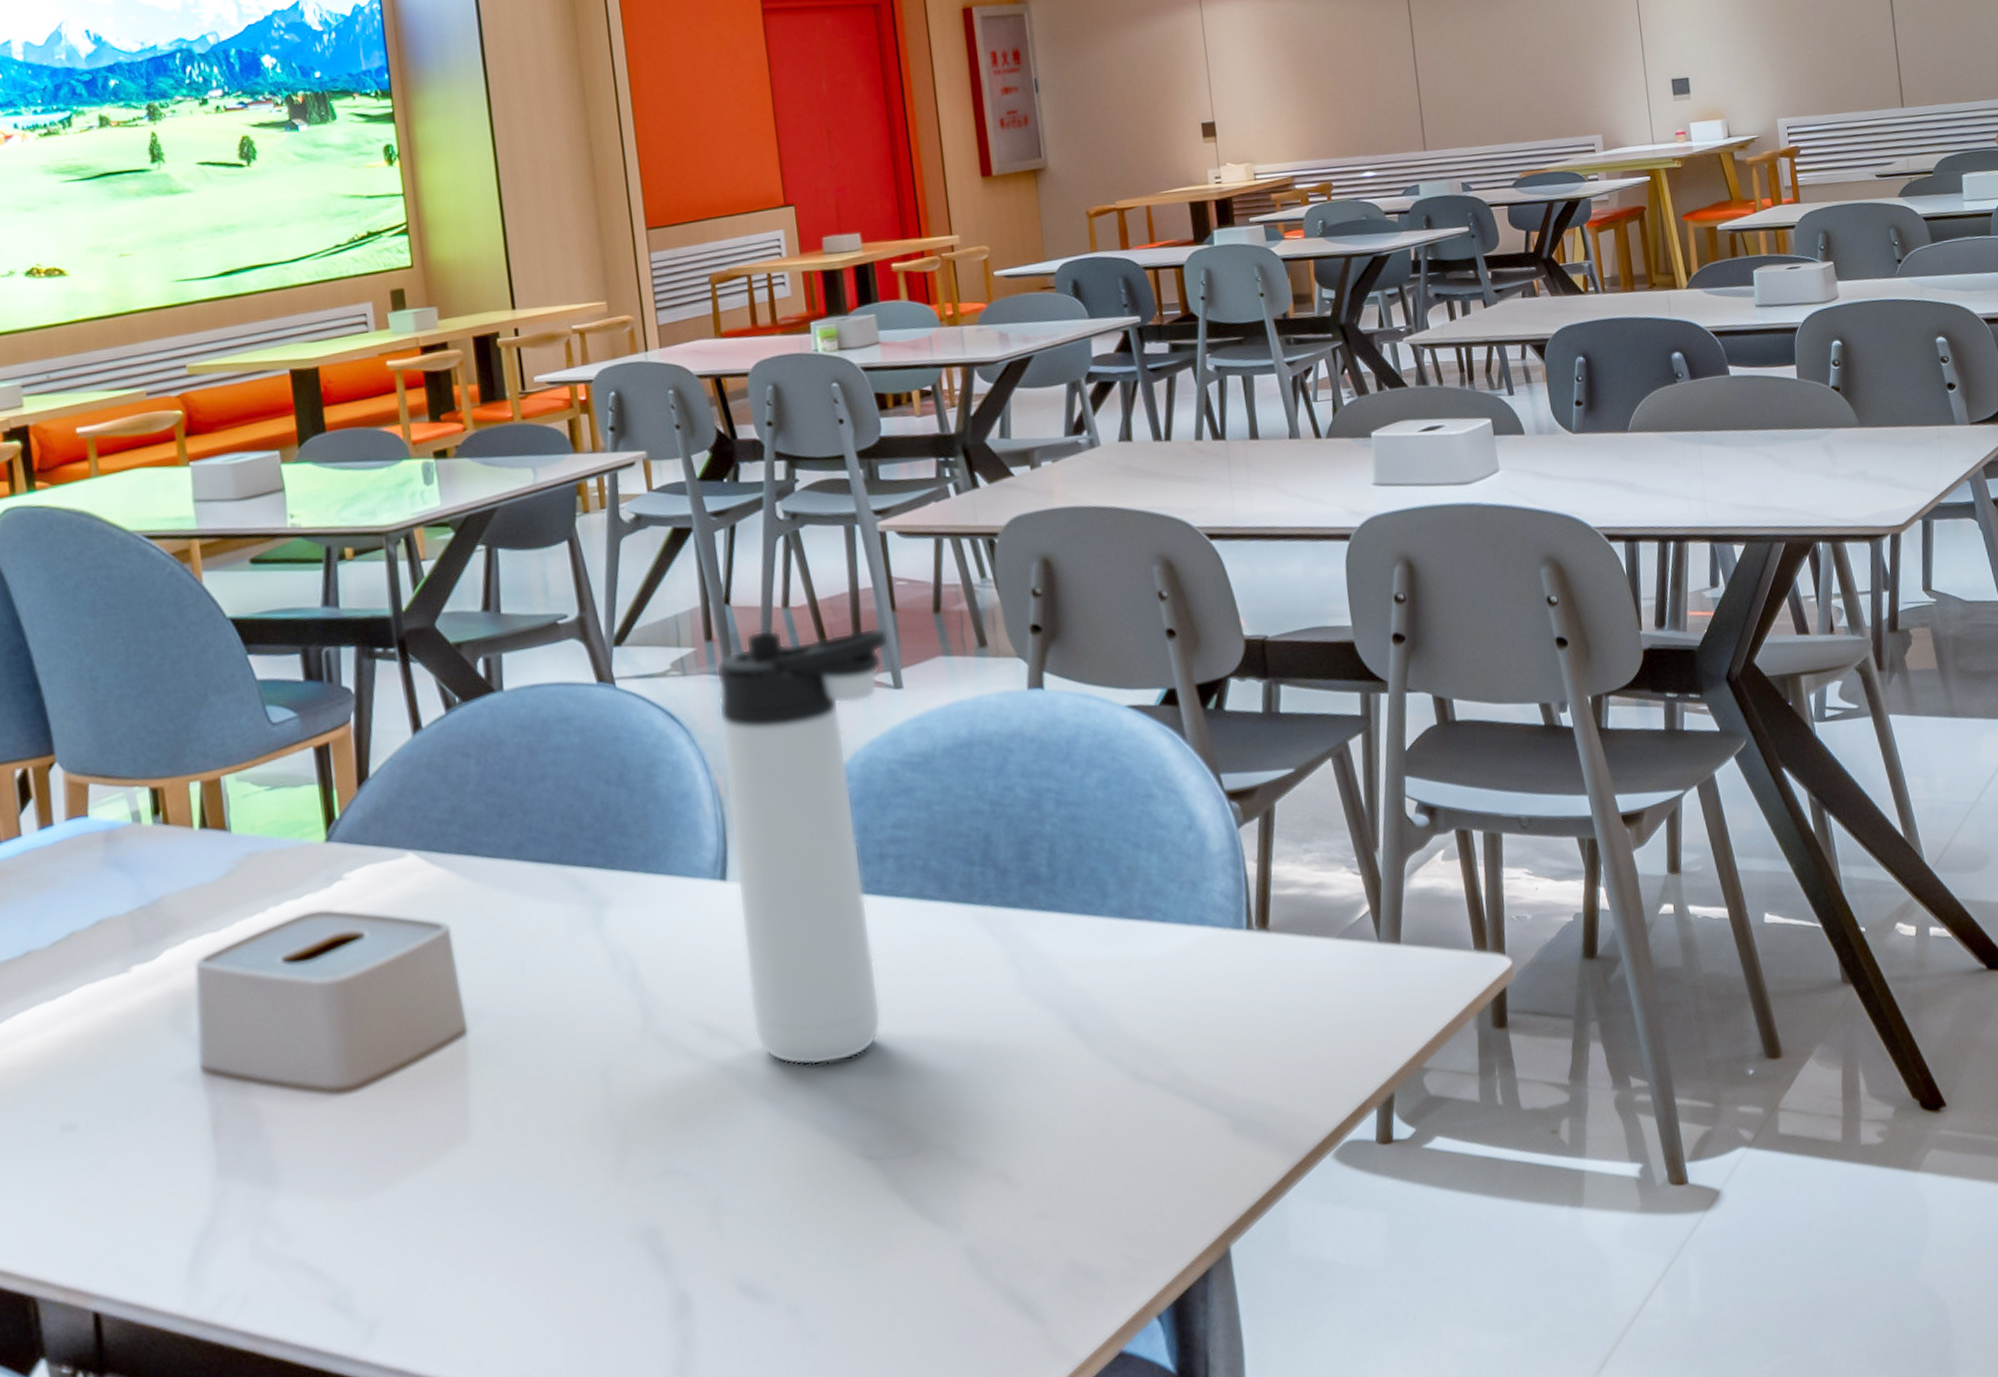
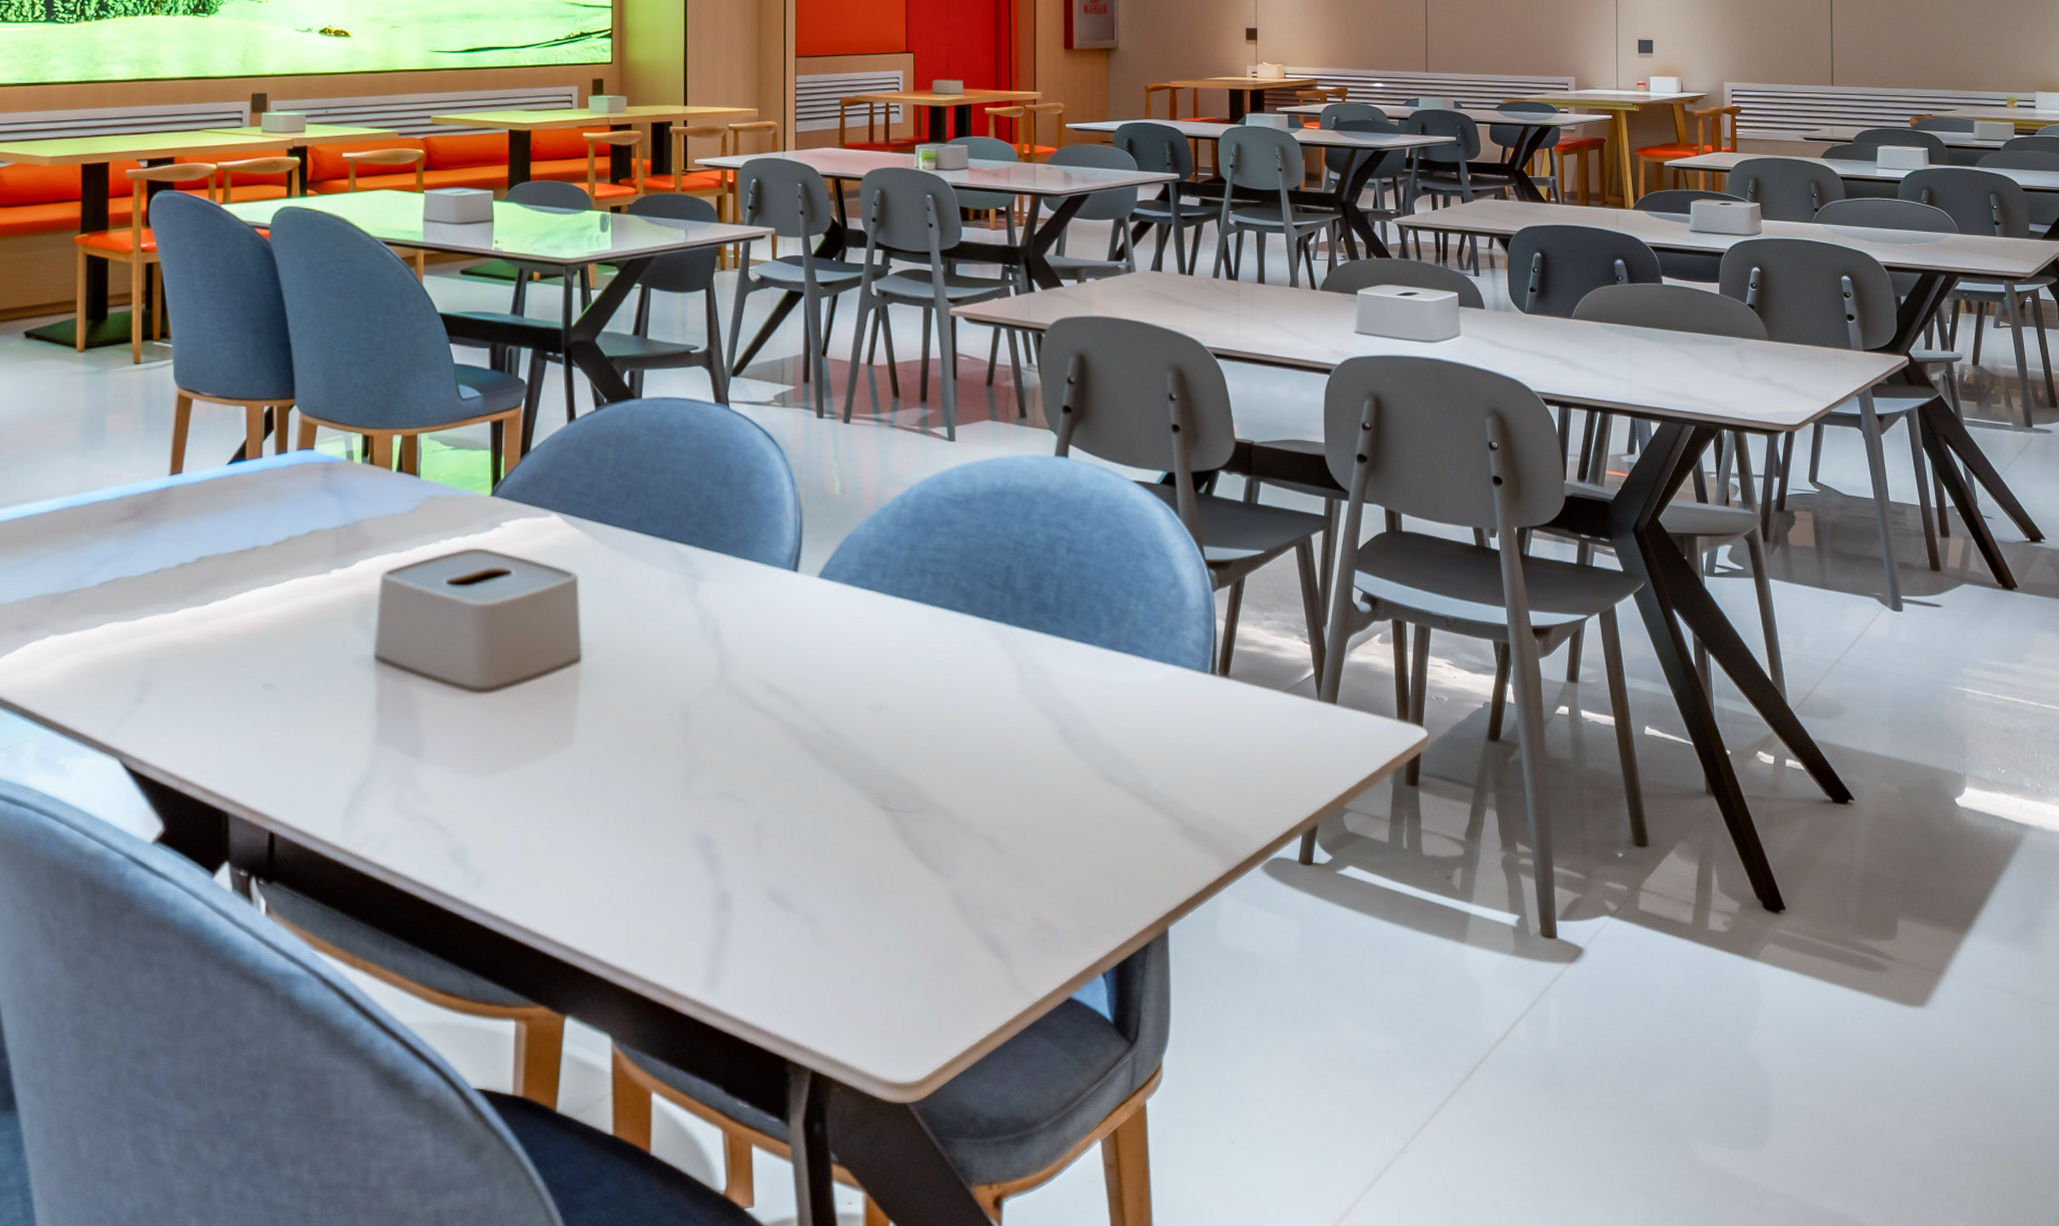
thermos bottle: present [715,626,890,1066] -> none [804,380,949,729]

